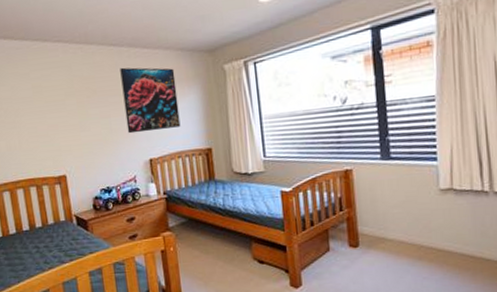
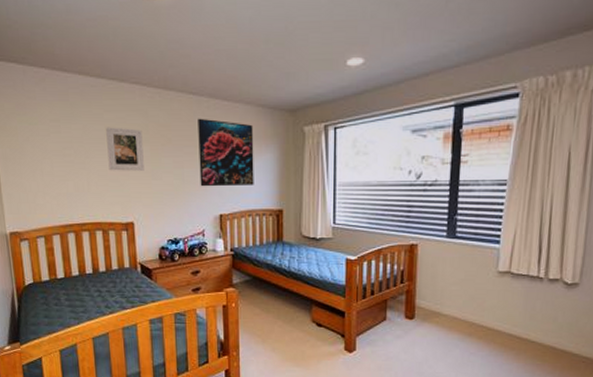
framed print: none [33,84,72,128] -> present [106,127,144,171]

